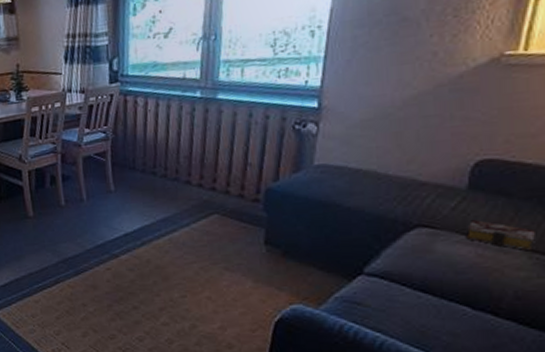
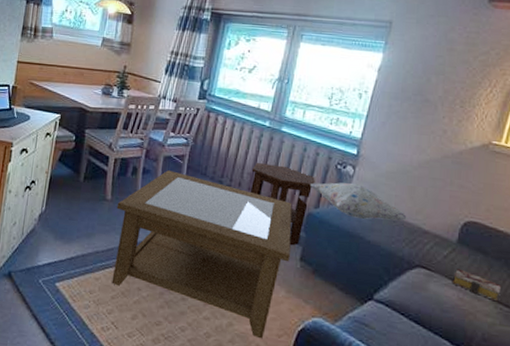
coffee table: none [41,171,252,337] -> present [112,170,292,339]
side table: none [188,139,269,230] -> present [250,163,315,246]
decorative pillow: none [263,142,397,184] -> present [309,182,408,221]

